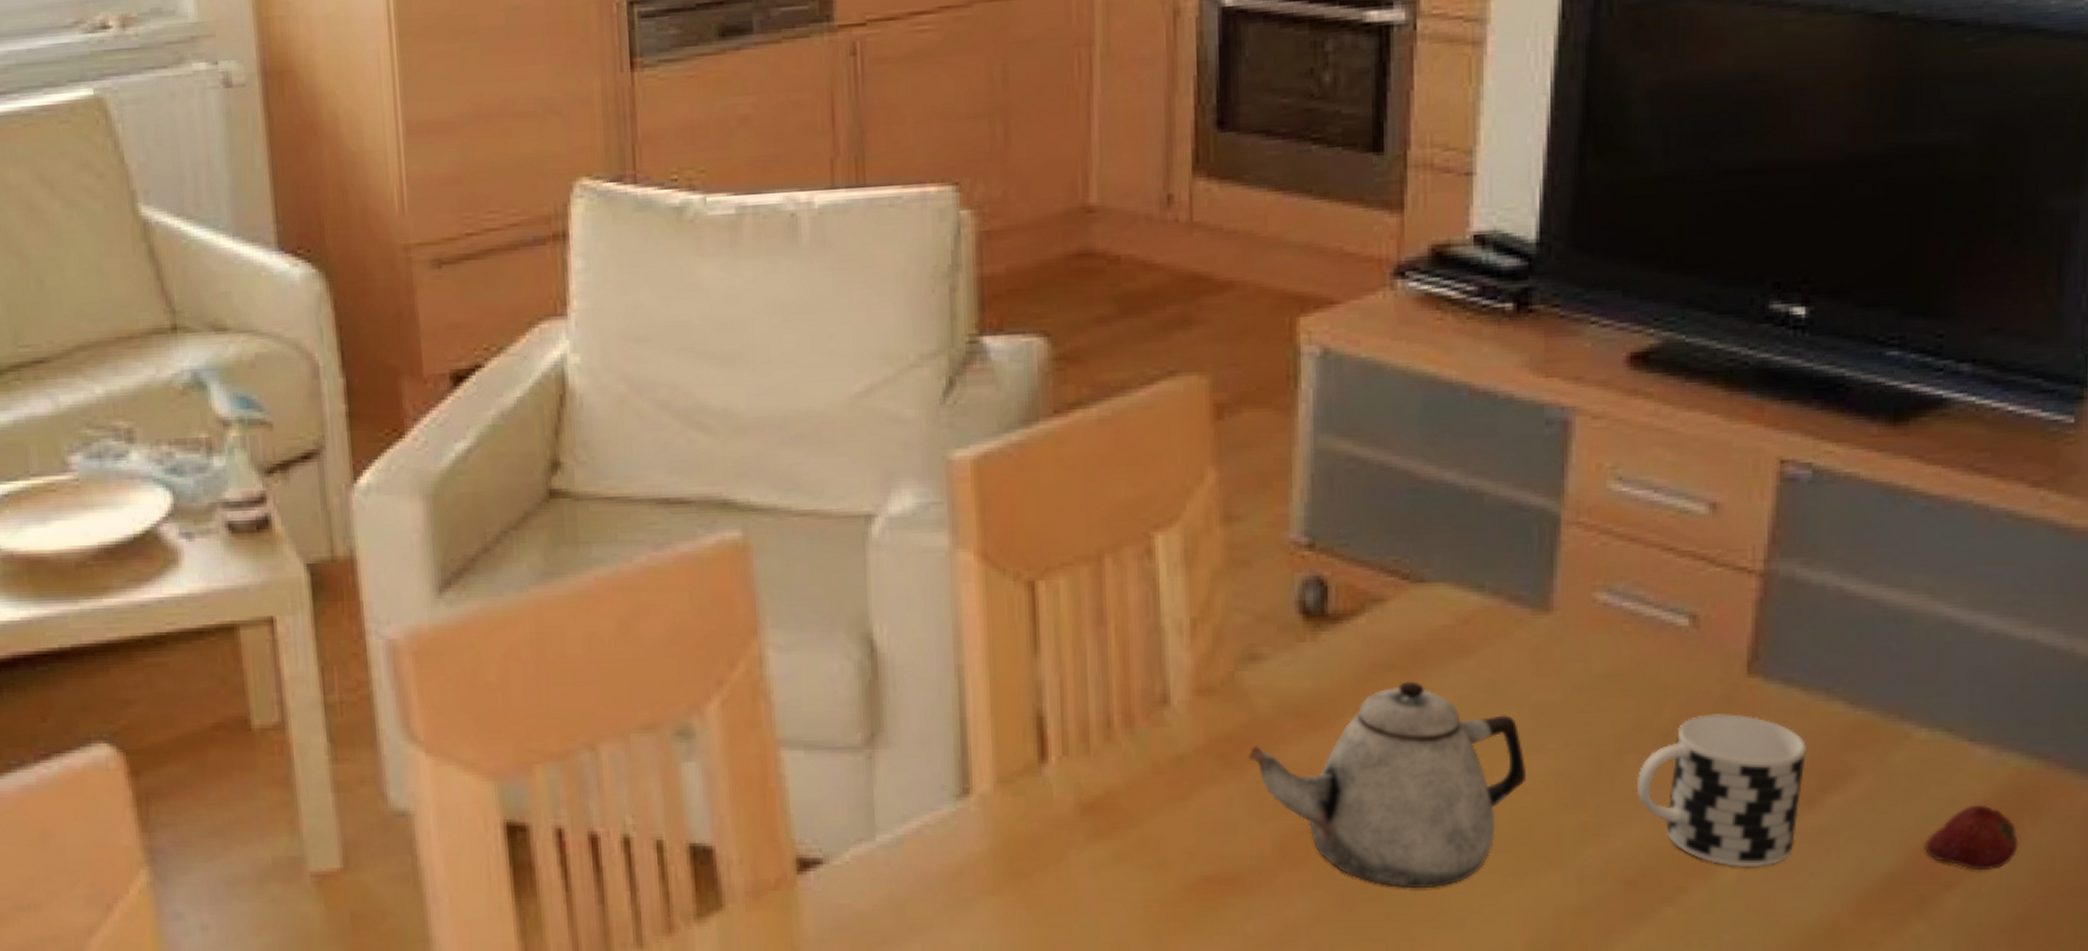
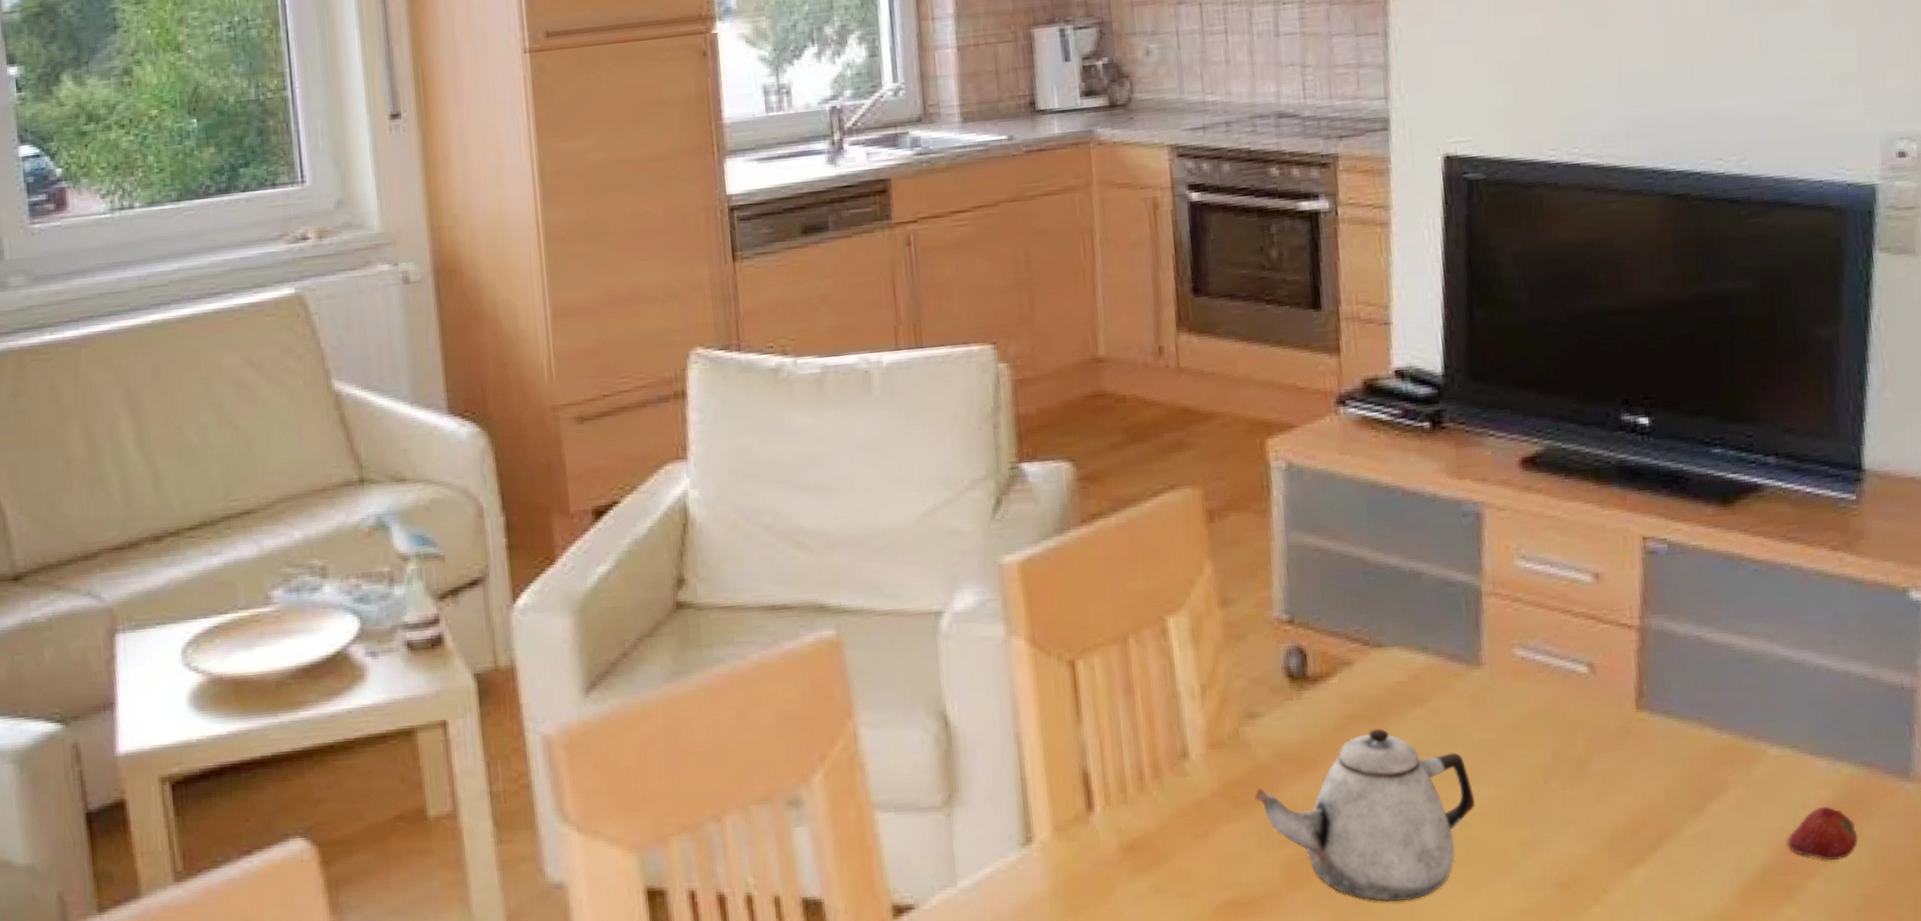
cup: present [1636,714,1806,868] -> none [1561,742,1689,869]

